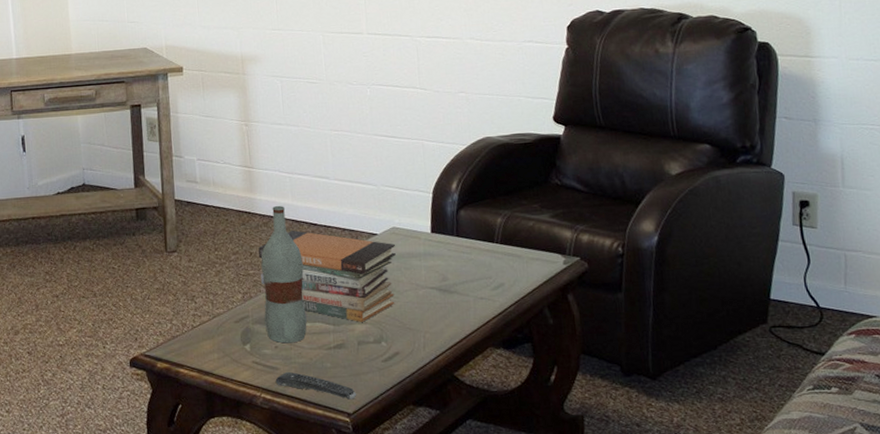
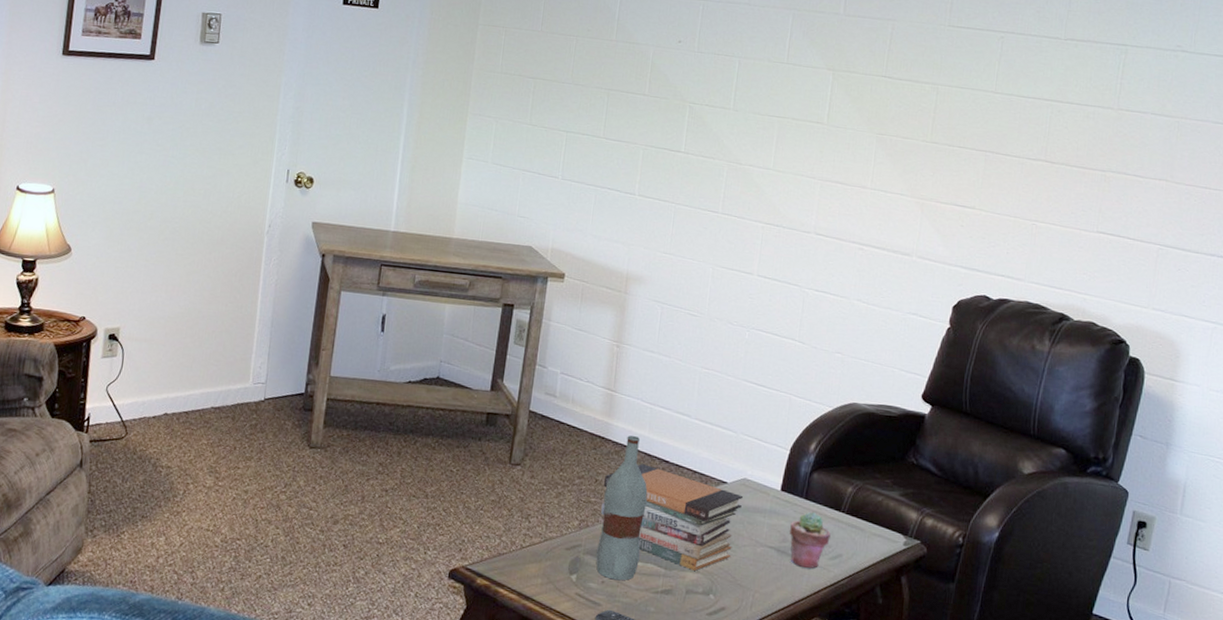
potted succulent: none [447,247,489,302] -> present [790,512,831,568]

